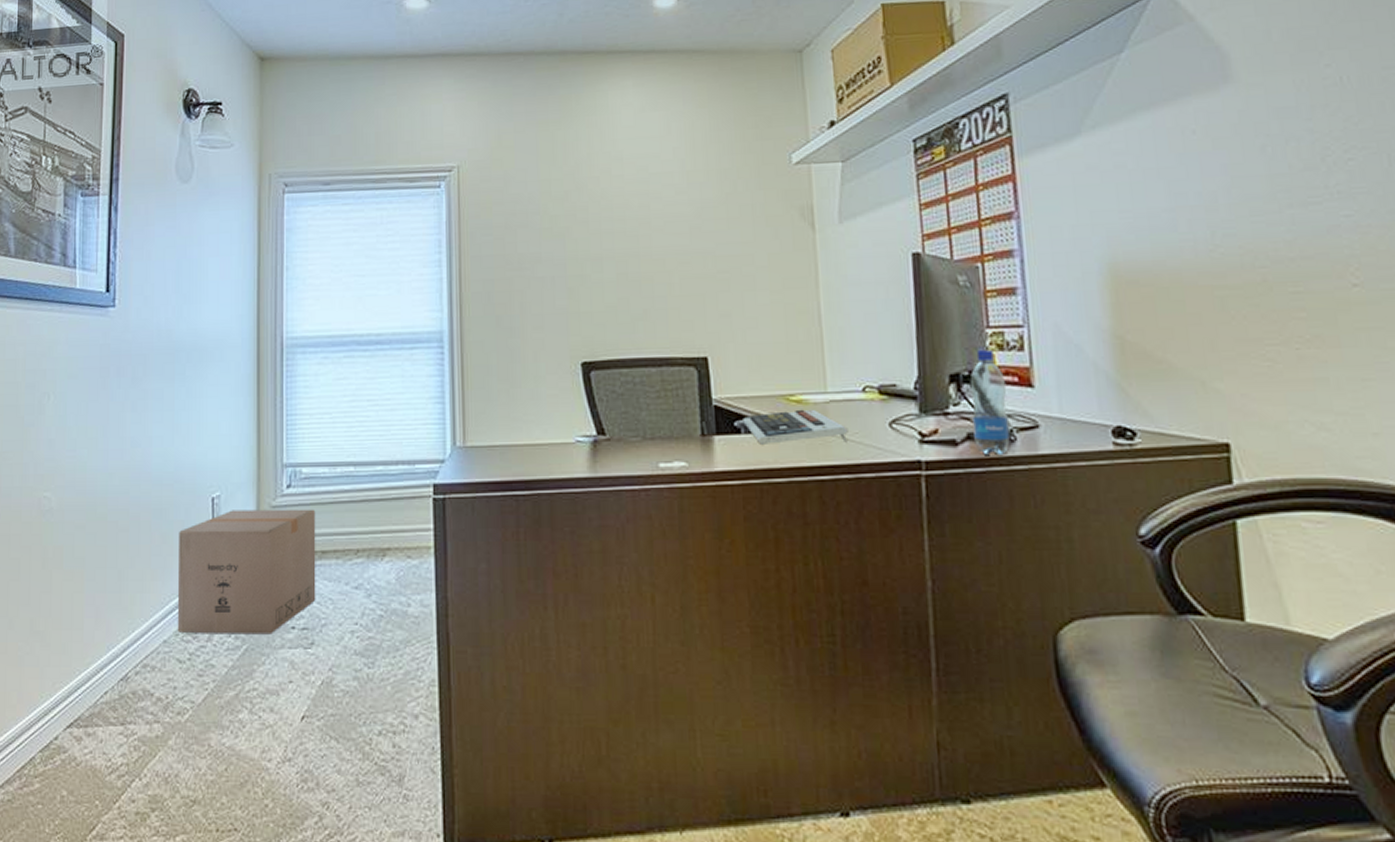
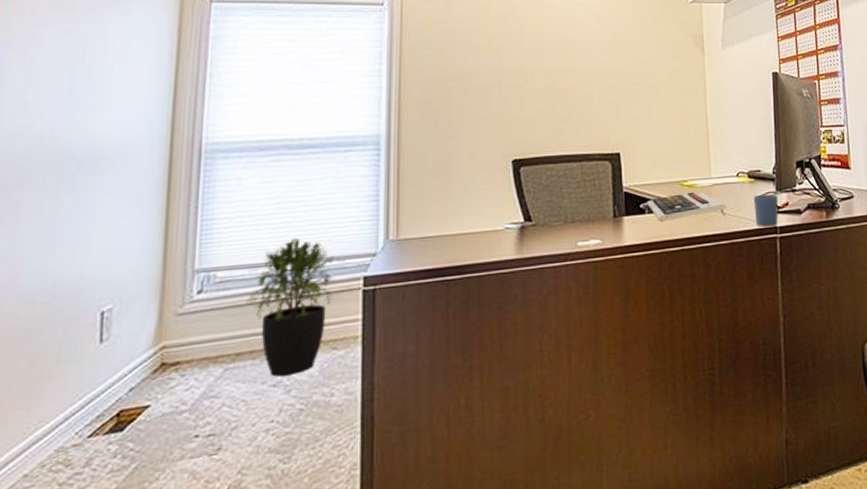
cardboard box: present [177,509,316,635] -> none [43,312,231,463]
potted plant: none [329,438,407,579] -> present [247,238,335,377]
mug: none [886,417,923,461] -> present [753,194,778,228]
bottle: present [969,350,1010,456] -> none [810,143,835,220]

